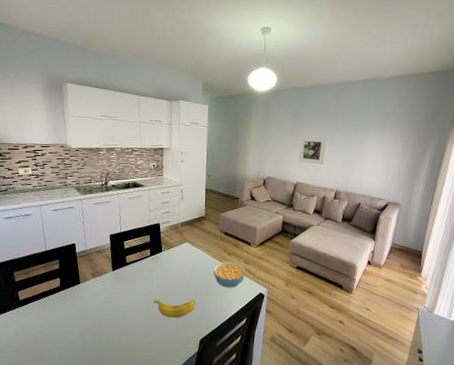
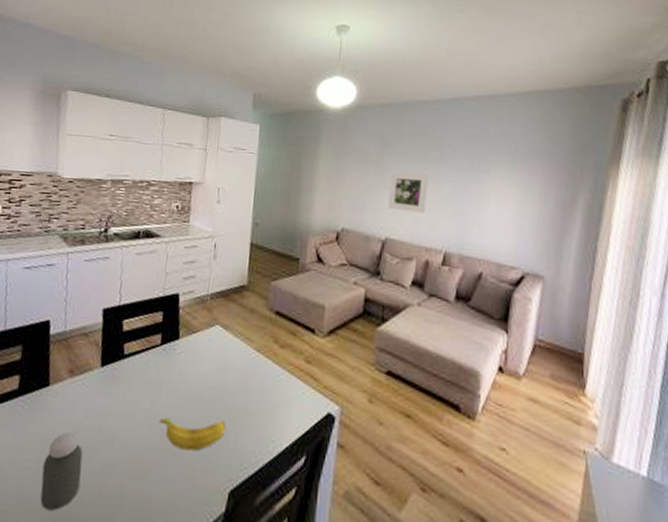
jar: none [82,310,107,355] -> present [40,431,83,511]
cereal bowl: present [213,261,246,288] -> none [255,357,307,403]

